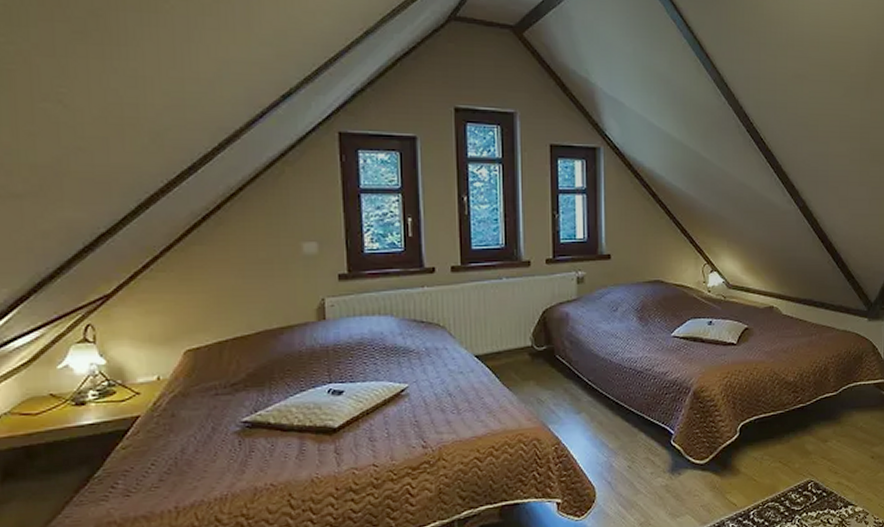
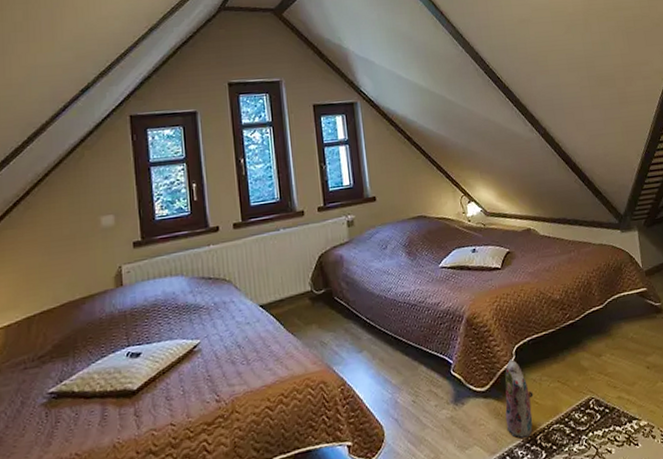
plush toy: none [721,436,753,513] -> present [505,359,534,439]

